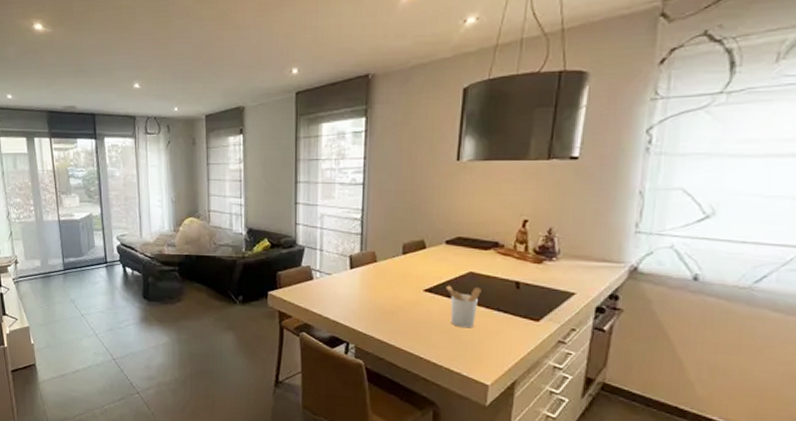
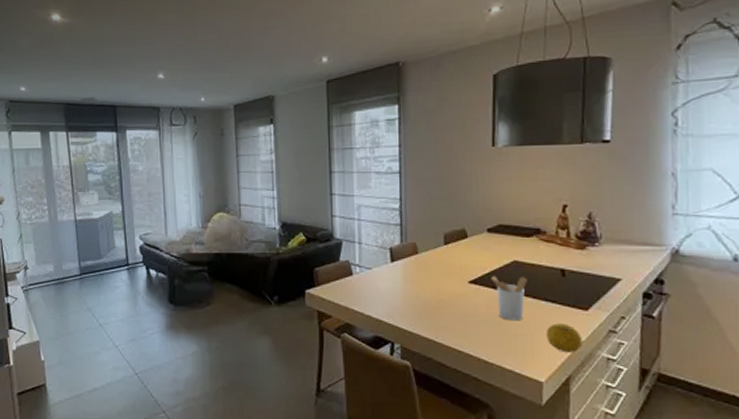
fruit: none [496,332,531,360] -> present [546,323,583,353]

